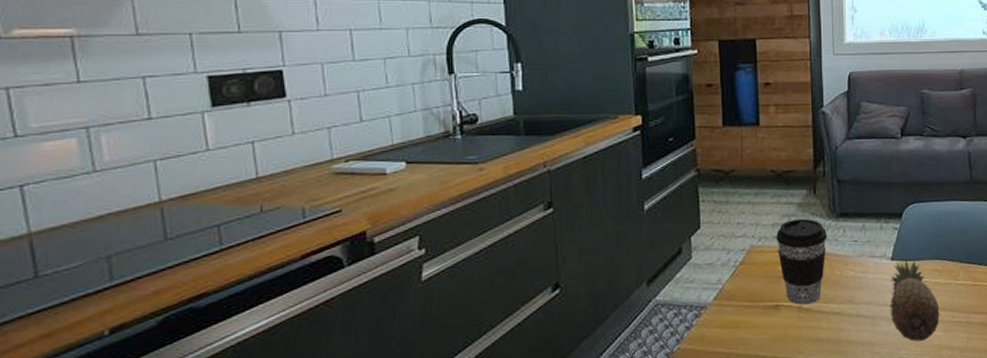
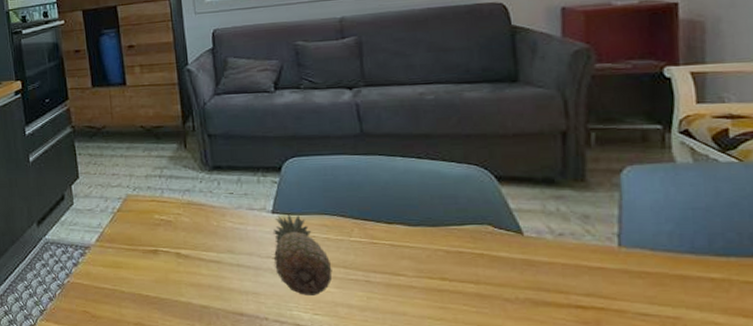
coffee cup: present [776,218,828,305] -> none [150,170,202,251]

